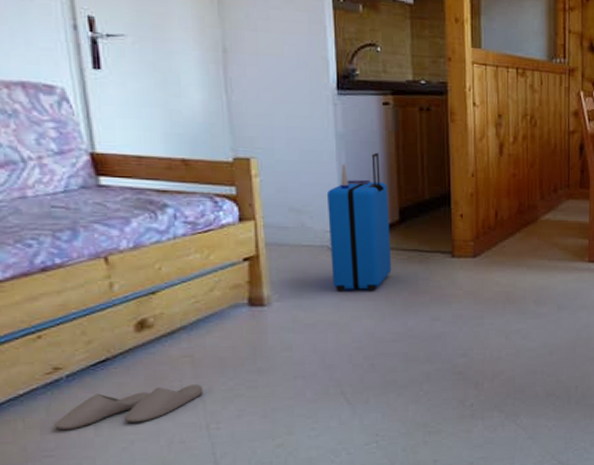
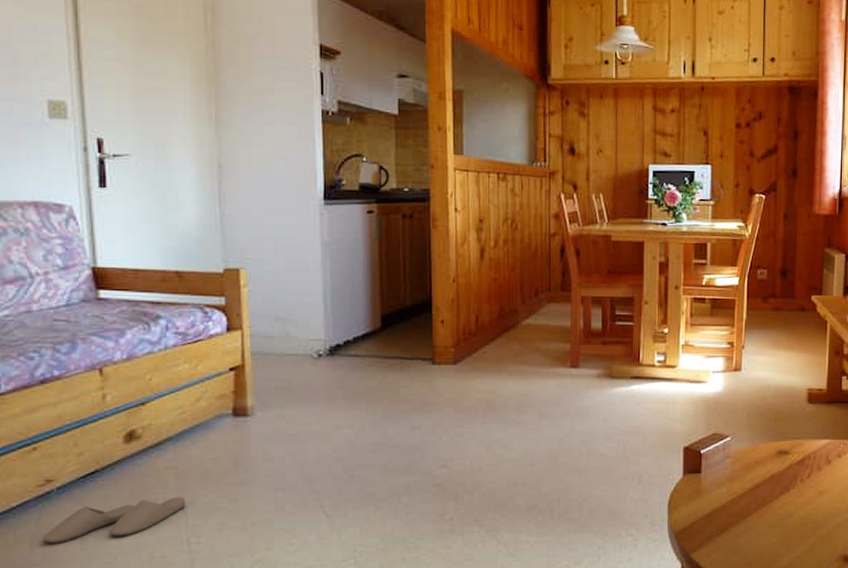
suitcase: present [327,152,392,293] -> none [312,260,373,402]
kettle: none [372,50,405,86] -> present [357,160,390,194]

